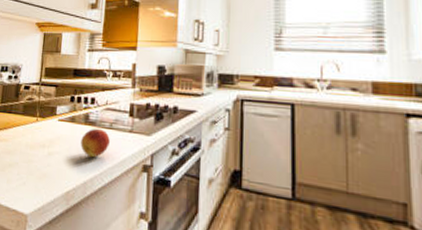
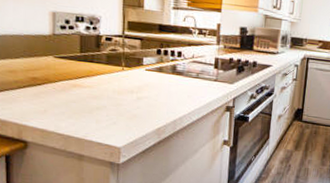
fruit: present [80,128,110,158] -> none [169,77,197,102]

